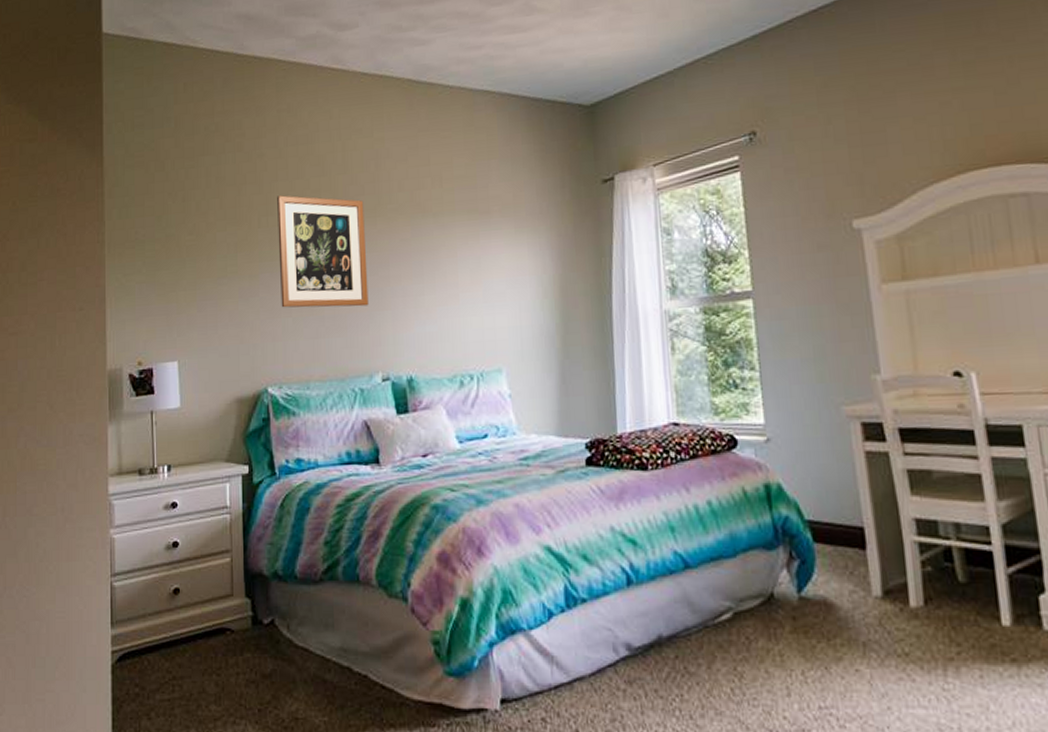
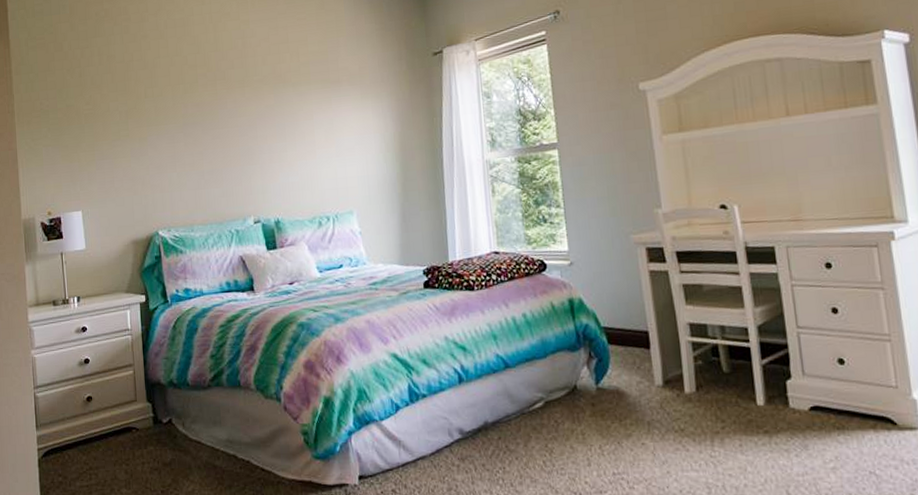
wall art: present [277,195,369,308] -> none [160,70,241,165]

